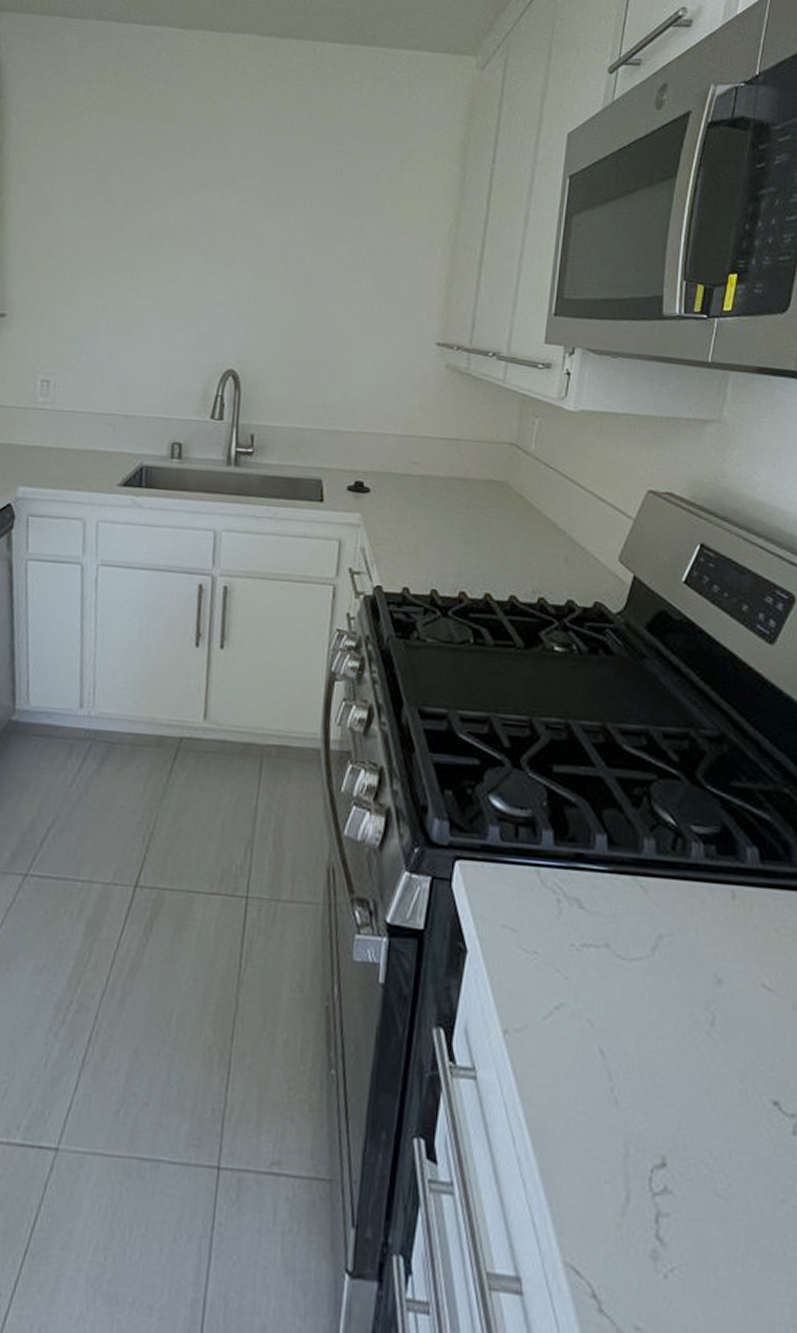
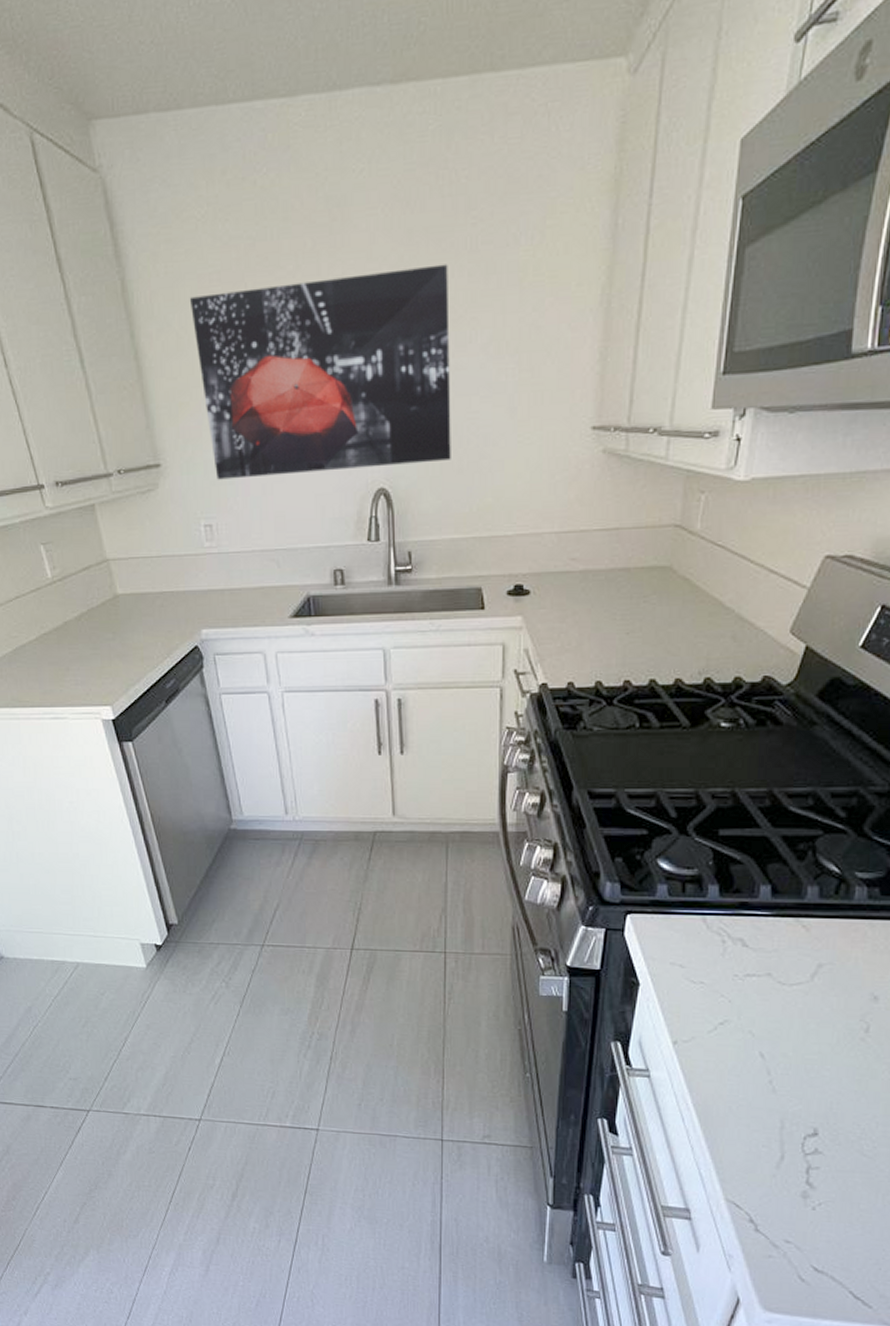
wall art: none [62,169,314,353] -> present [189,264,451,480]

